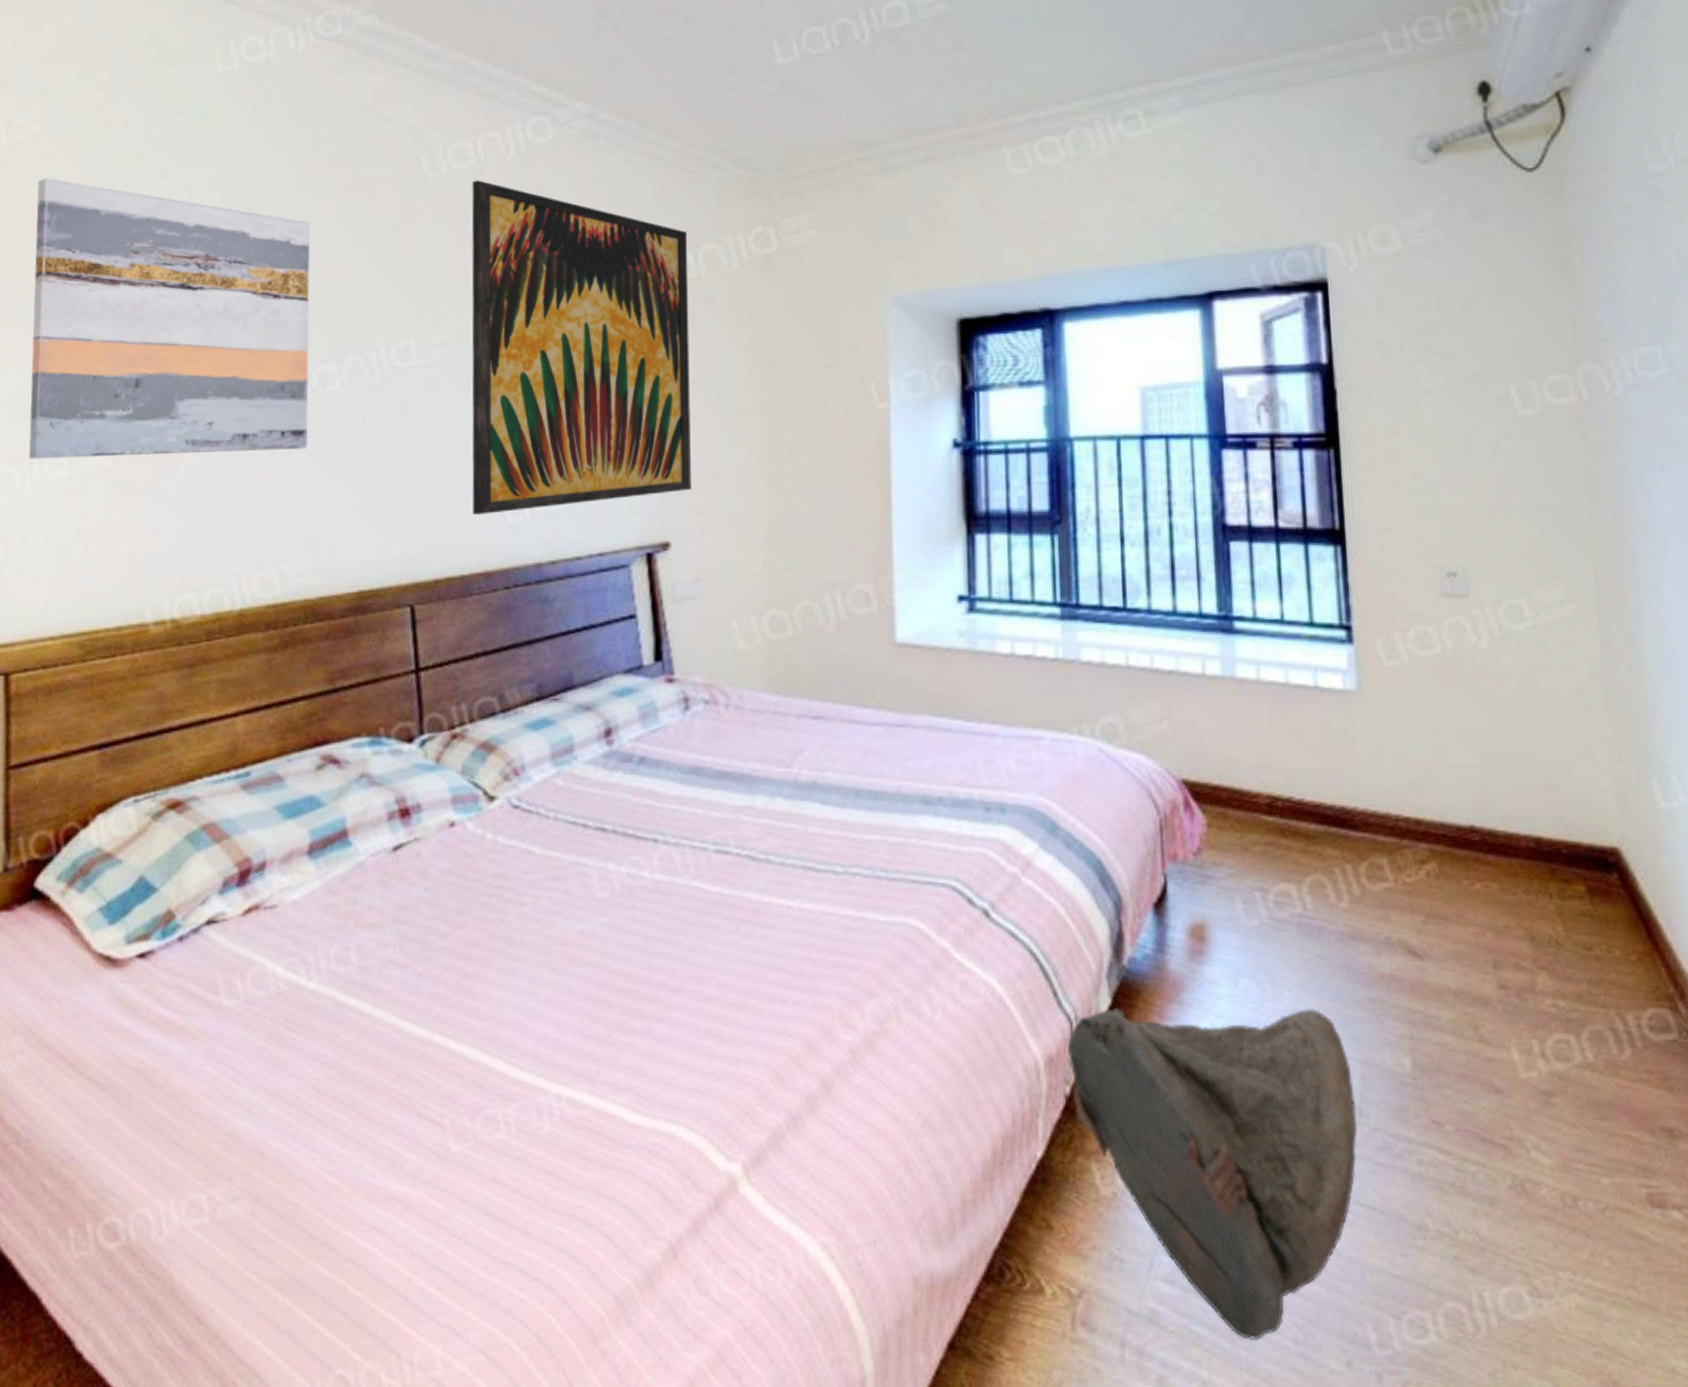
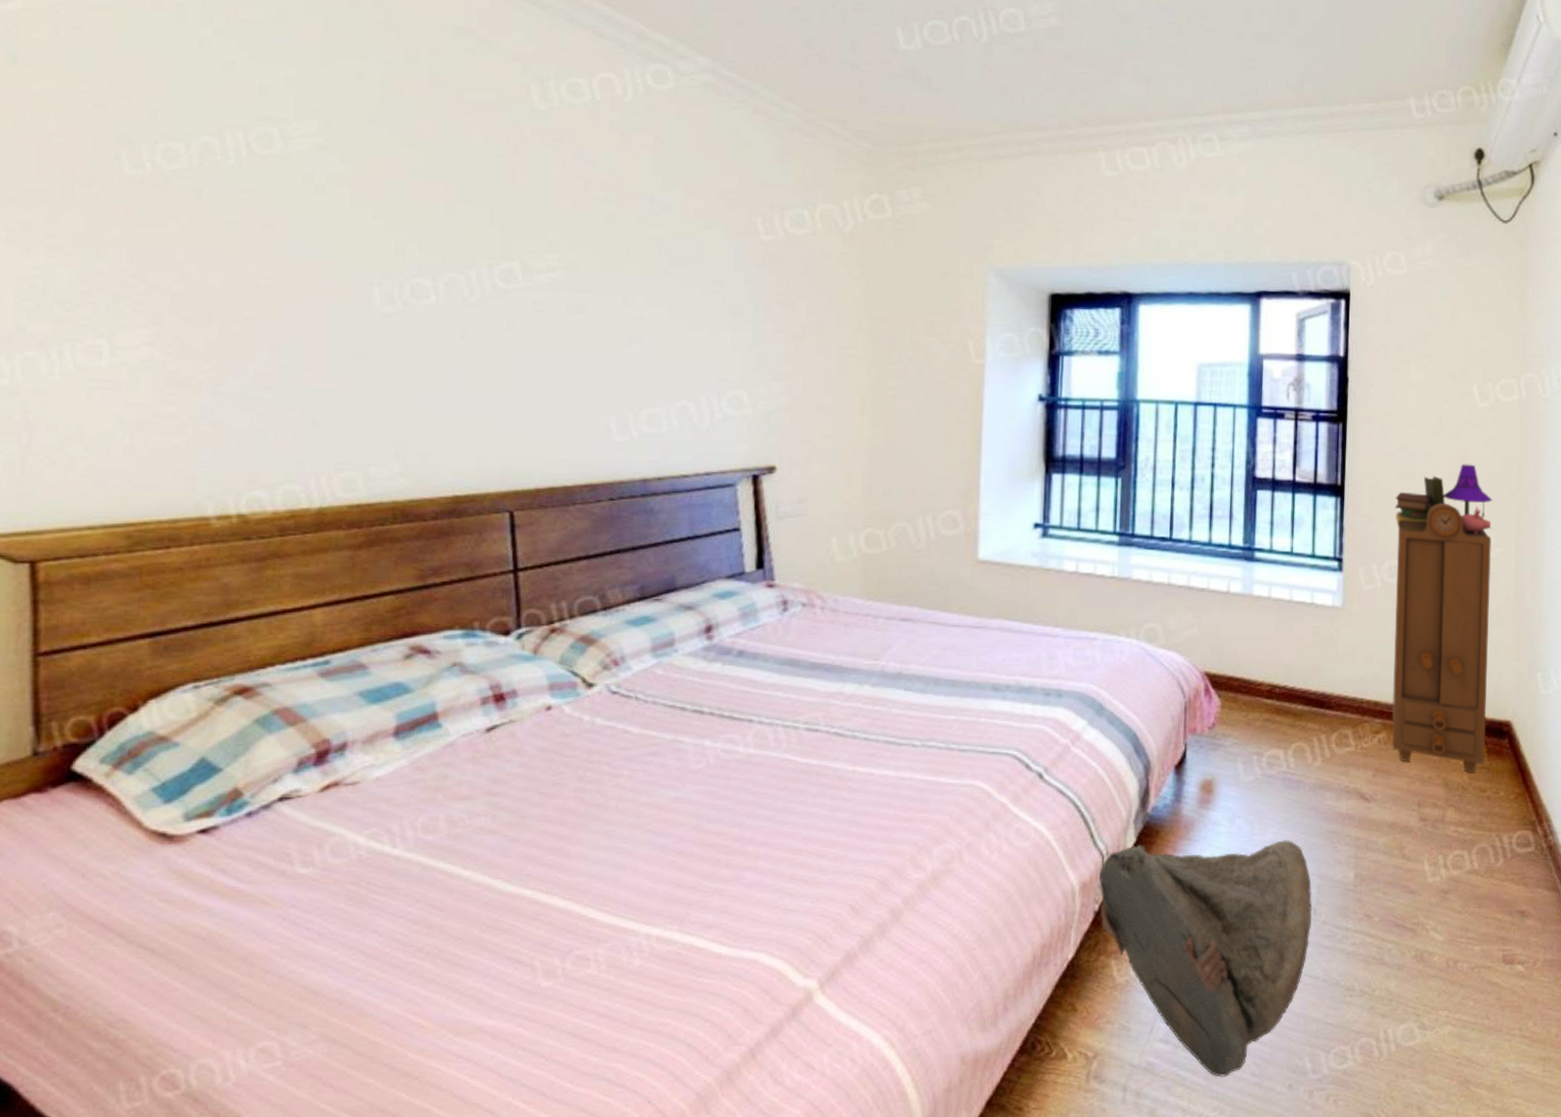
wall art: present [29,178,310,460] -> none [57,51,404,358]
wall art: present [471,180,692,515] -> none [577,117,806,432]
cabinet: none [1416,492,1585,923] -> present [1392,464,1493,774]

